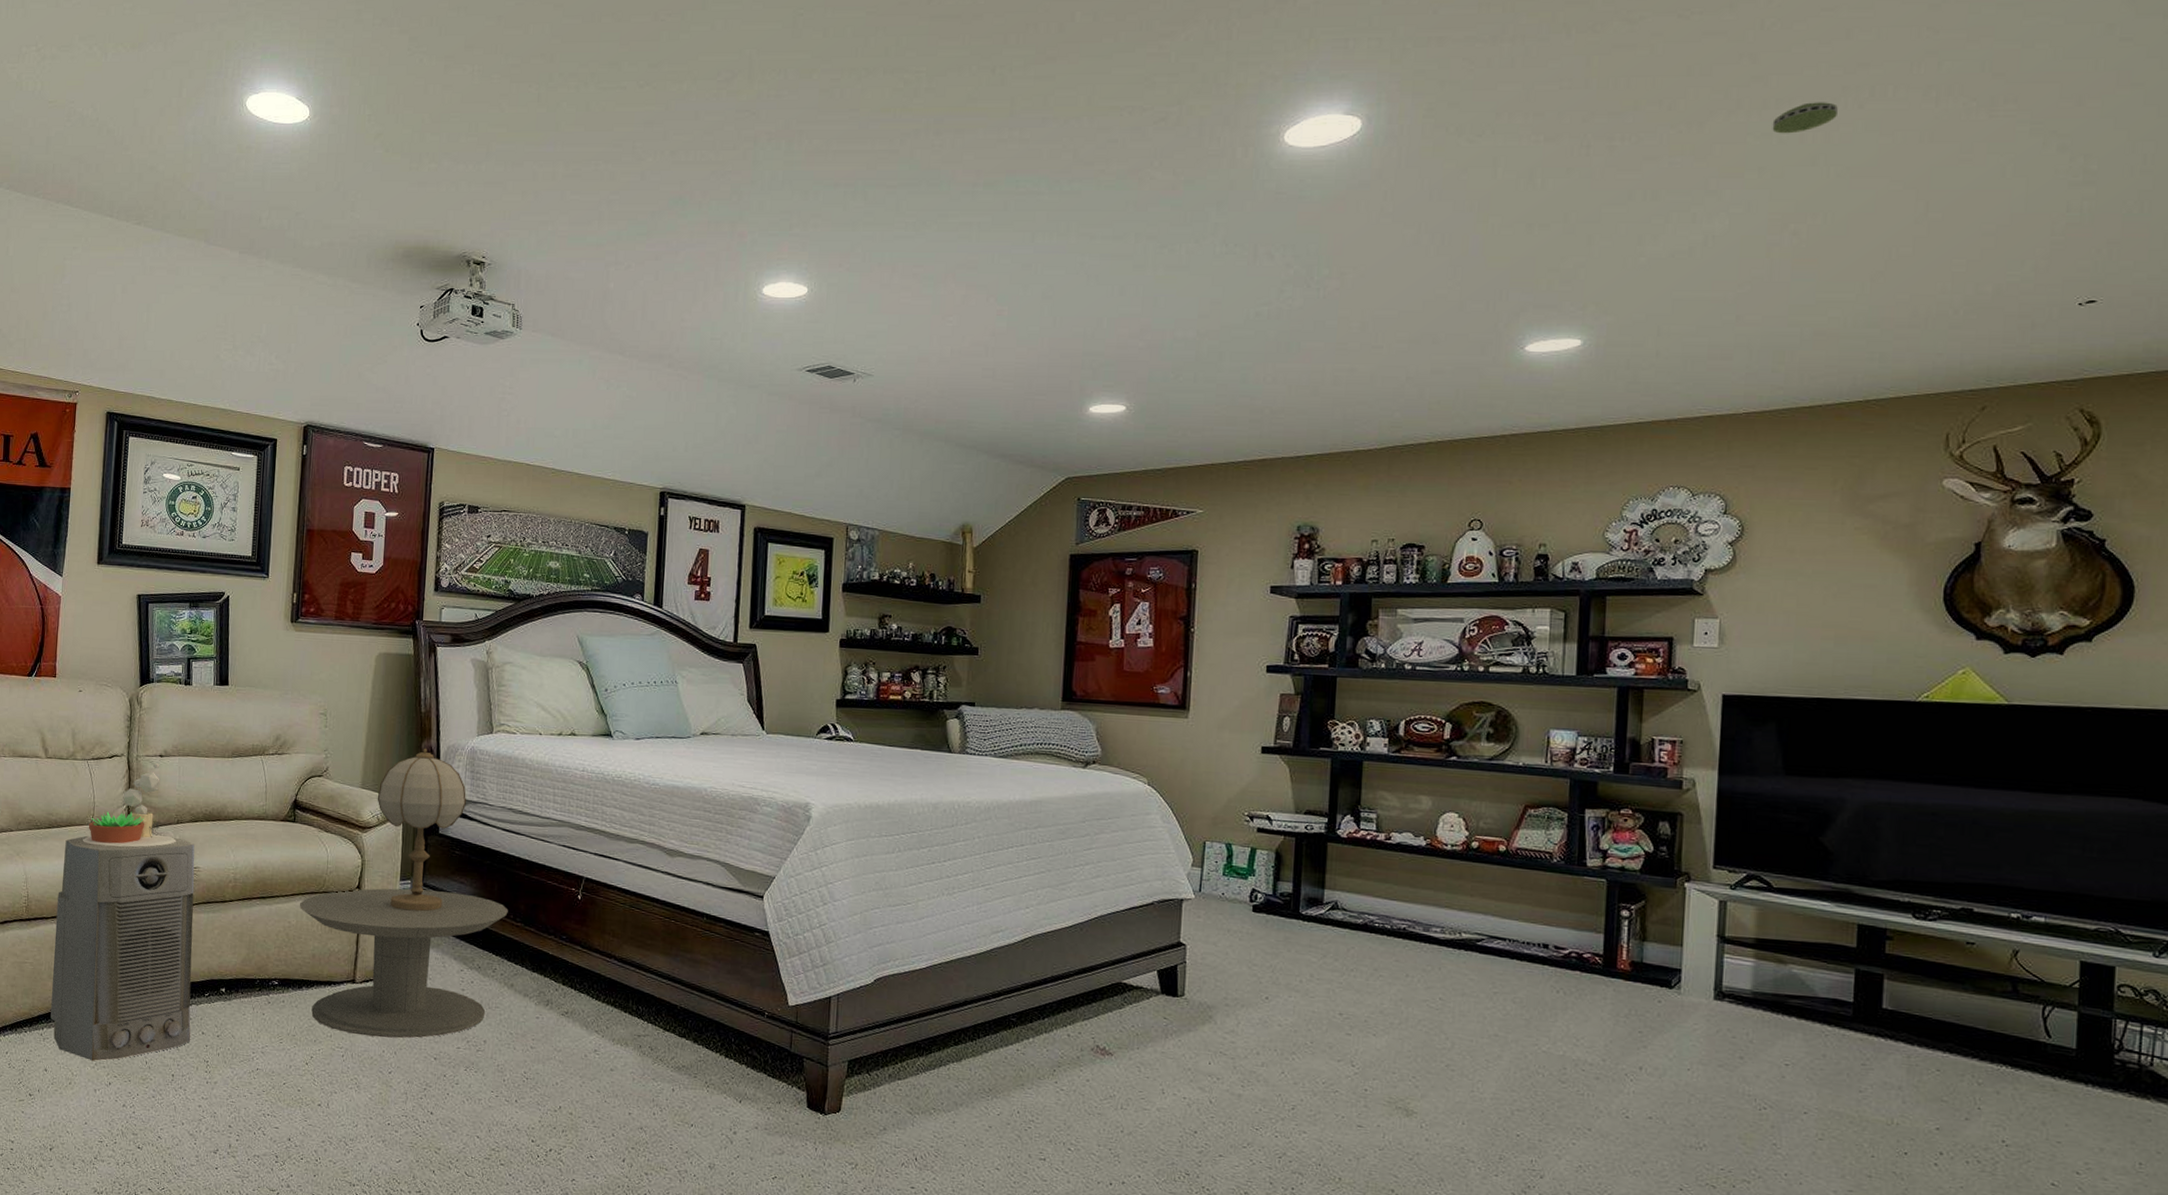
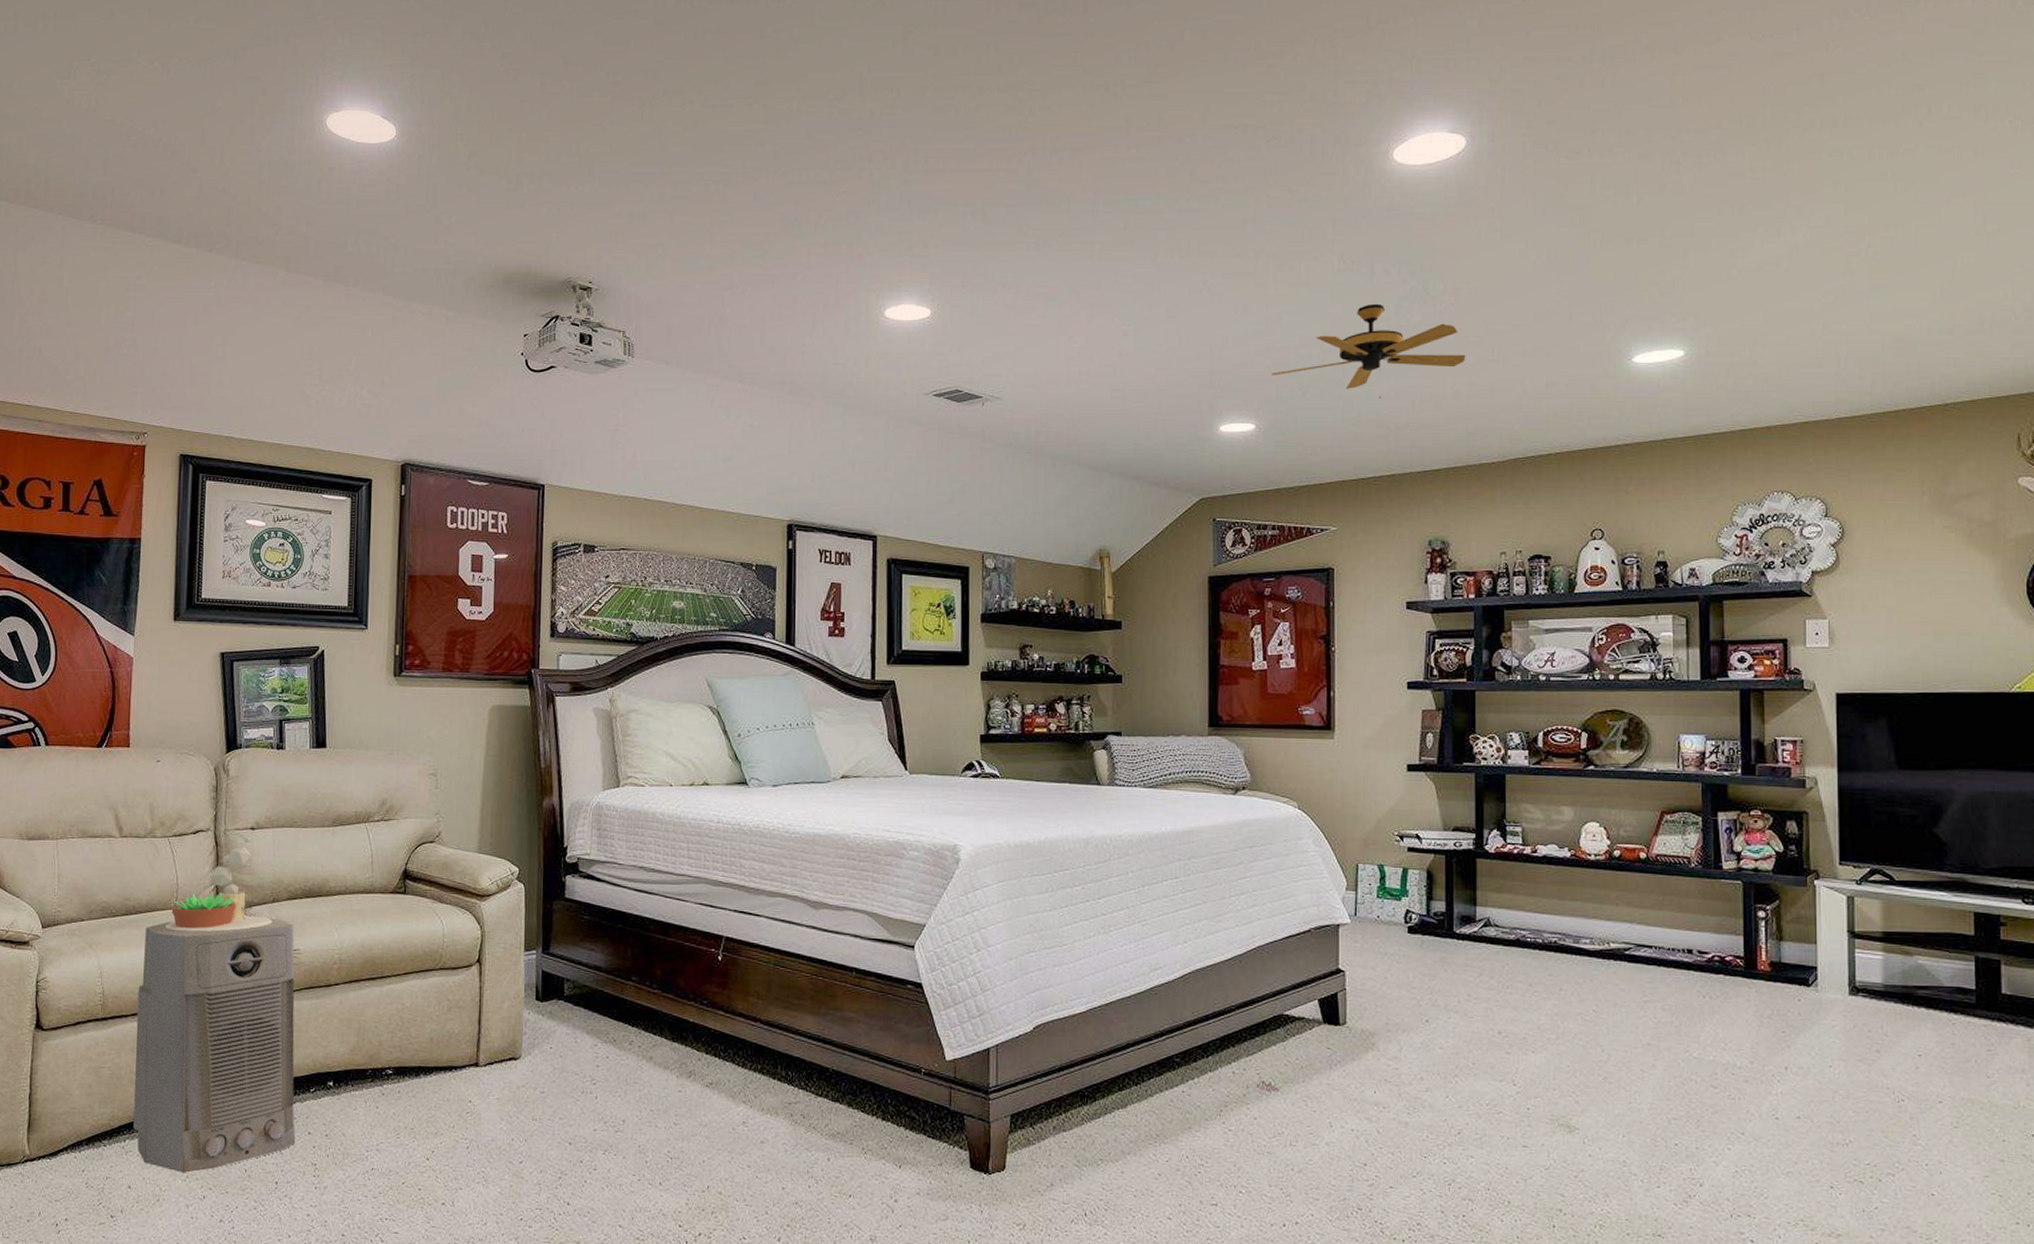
side table: present [300,888,508,1039] -> none [414,959,644,1125]
table lamp: present [377,748,466,912] -> none [496,806,593,984]
ceiling fan: none [1145,287,1348,383] -> present [1272,303,1466,399]
smoke detector: present [1772,102,1838,134] -> none [1843,120,1900,151]

